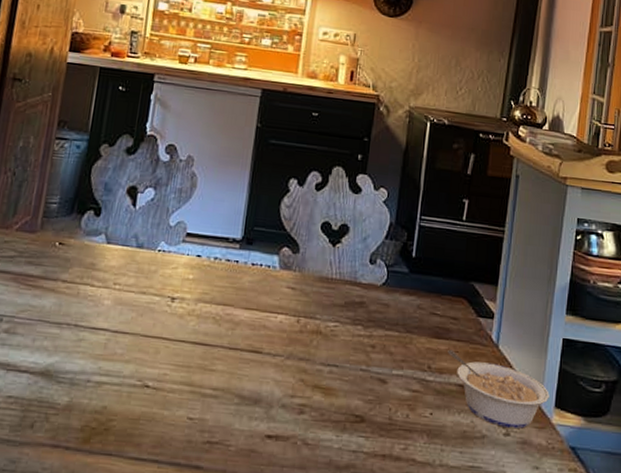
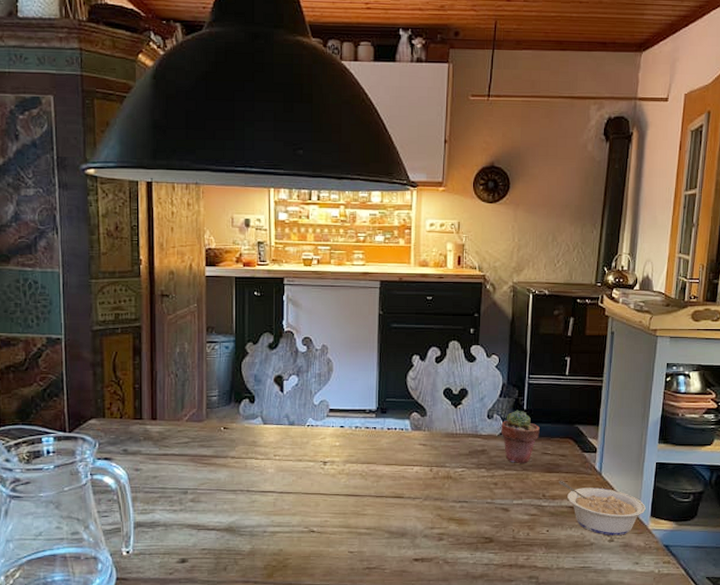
potted succulent: none [384,256,429,324] -> present [501,410,540,463]

